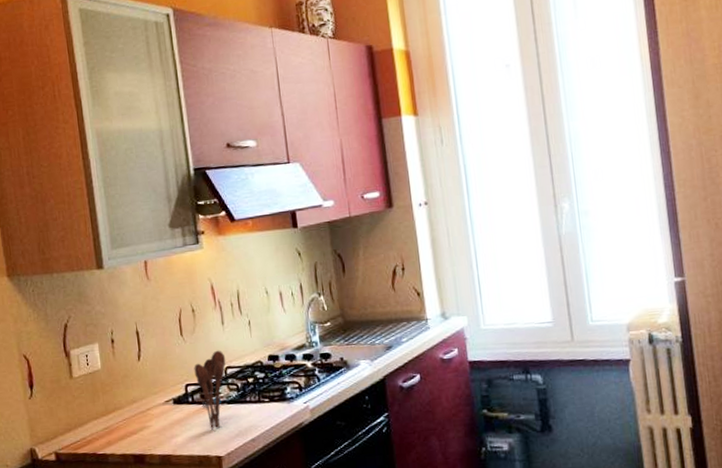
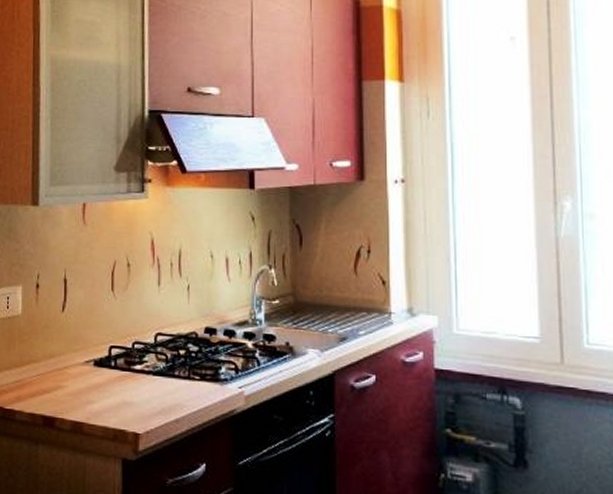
utensil holder: present [194,350,226,430] -> none [121,313,158,402]

